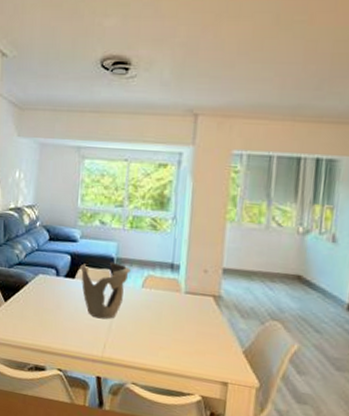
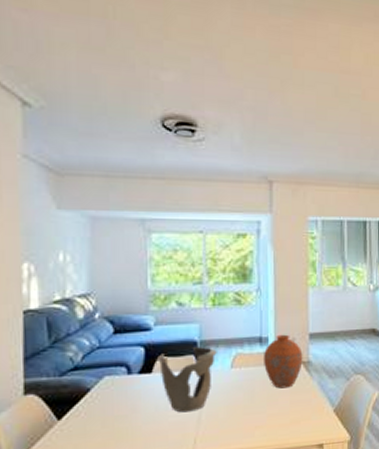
vase: none [172,264,214,318] -> present [263,334,303,389]

